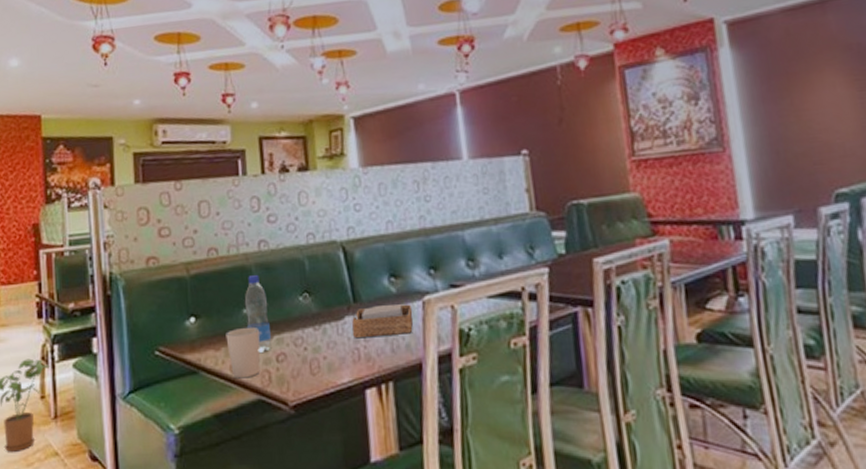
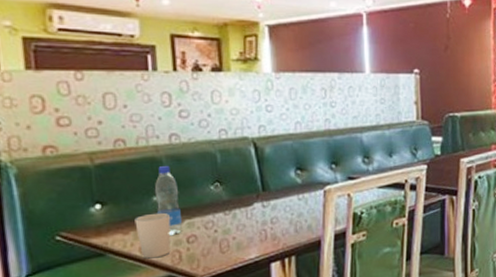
napkin holder: present [352,304,414,339] -> none [260,192,316,222]

